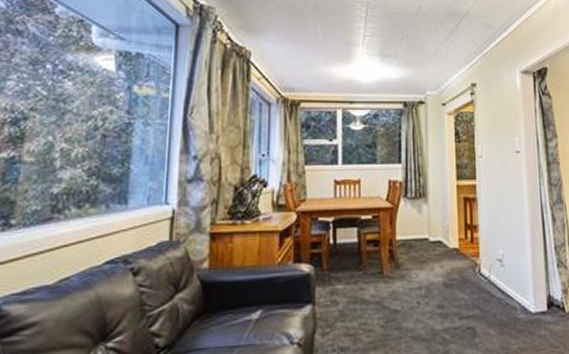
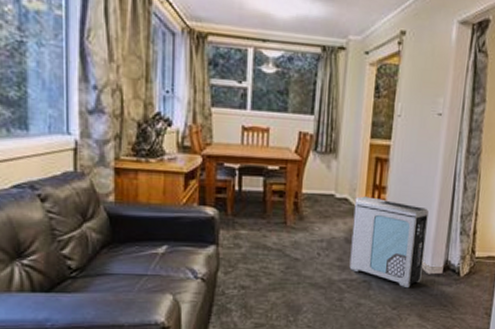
air purifier: none [449,237,527,332] -> present [349,196,429,289]

